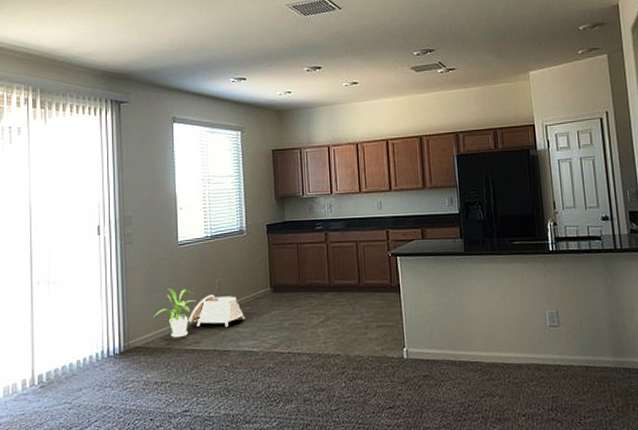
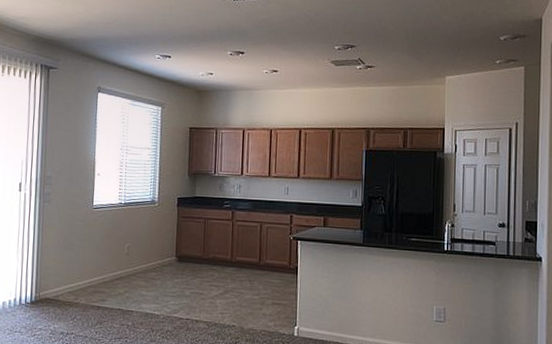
house plant: present [153,288,197,338] -> none [64,248,106,294]
basket: present [189,294,245,328] -> none [97,257,149,290]

